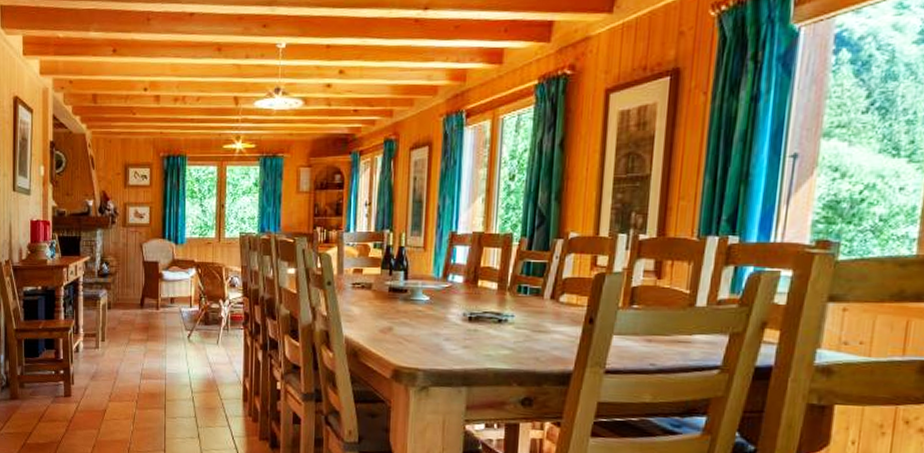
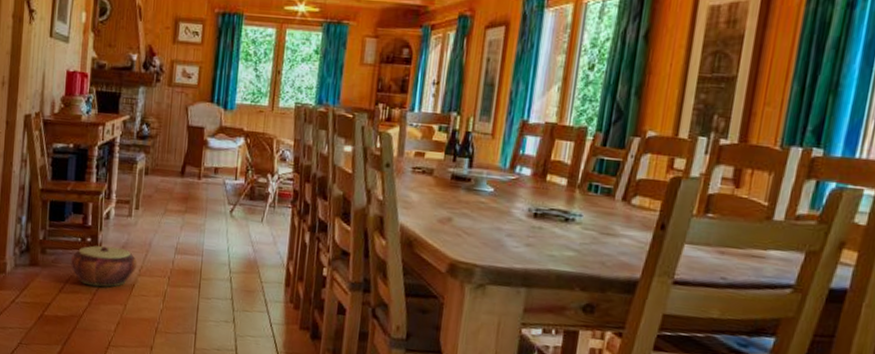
woven basket: none [46,376,107,415] -> present [70,245,138,287]

